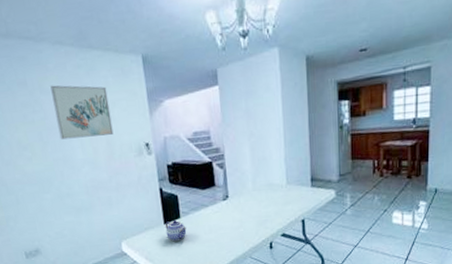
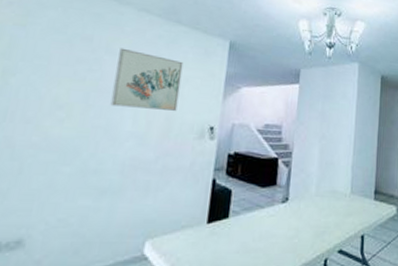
teapot: present [165,220,187,242] -> none [206,219,233,248]

